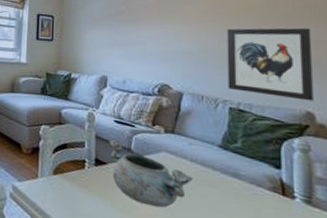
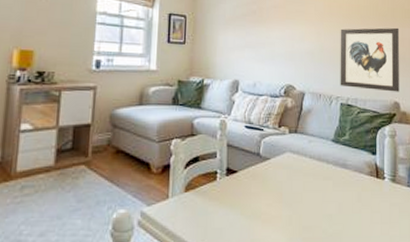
decorative bowl: present [107,140,193,208] -> none [238,147,312,208]

